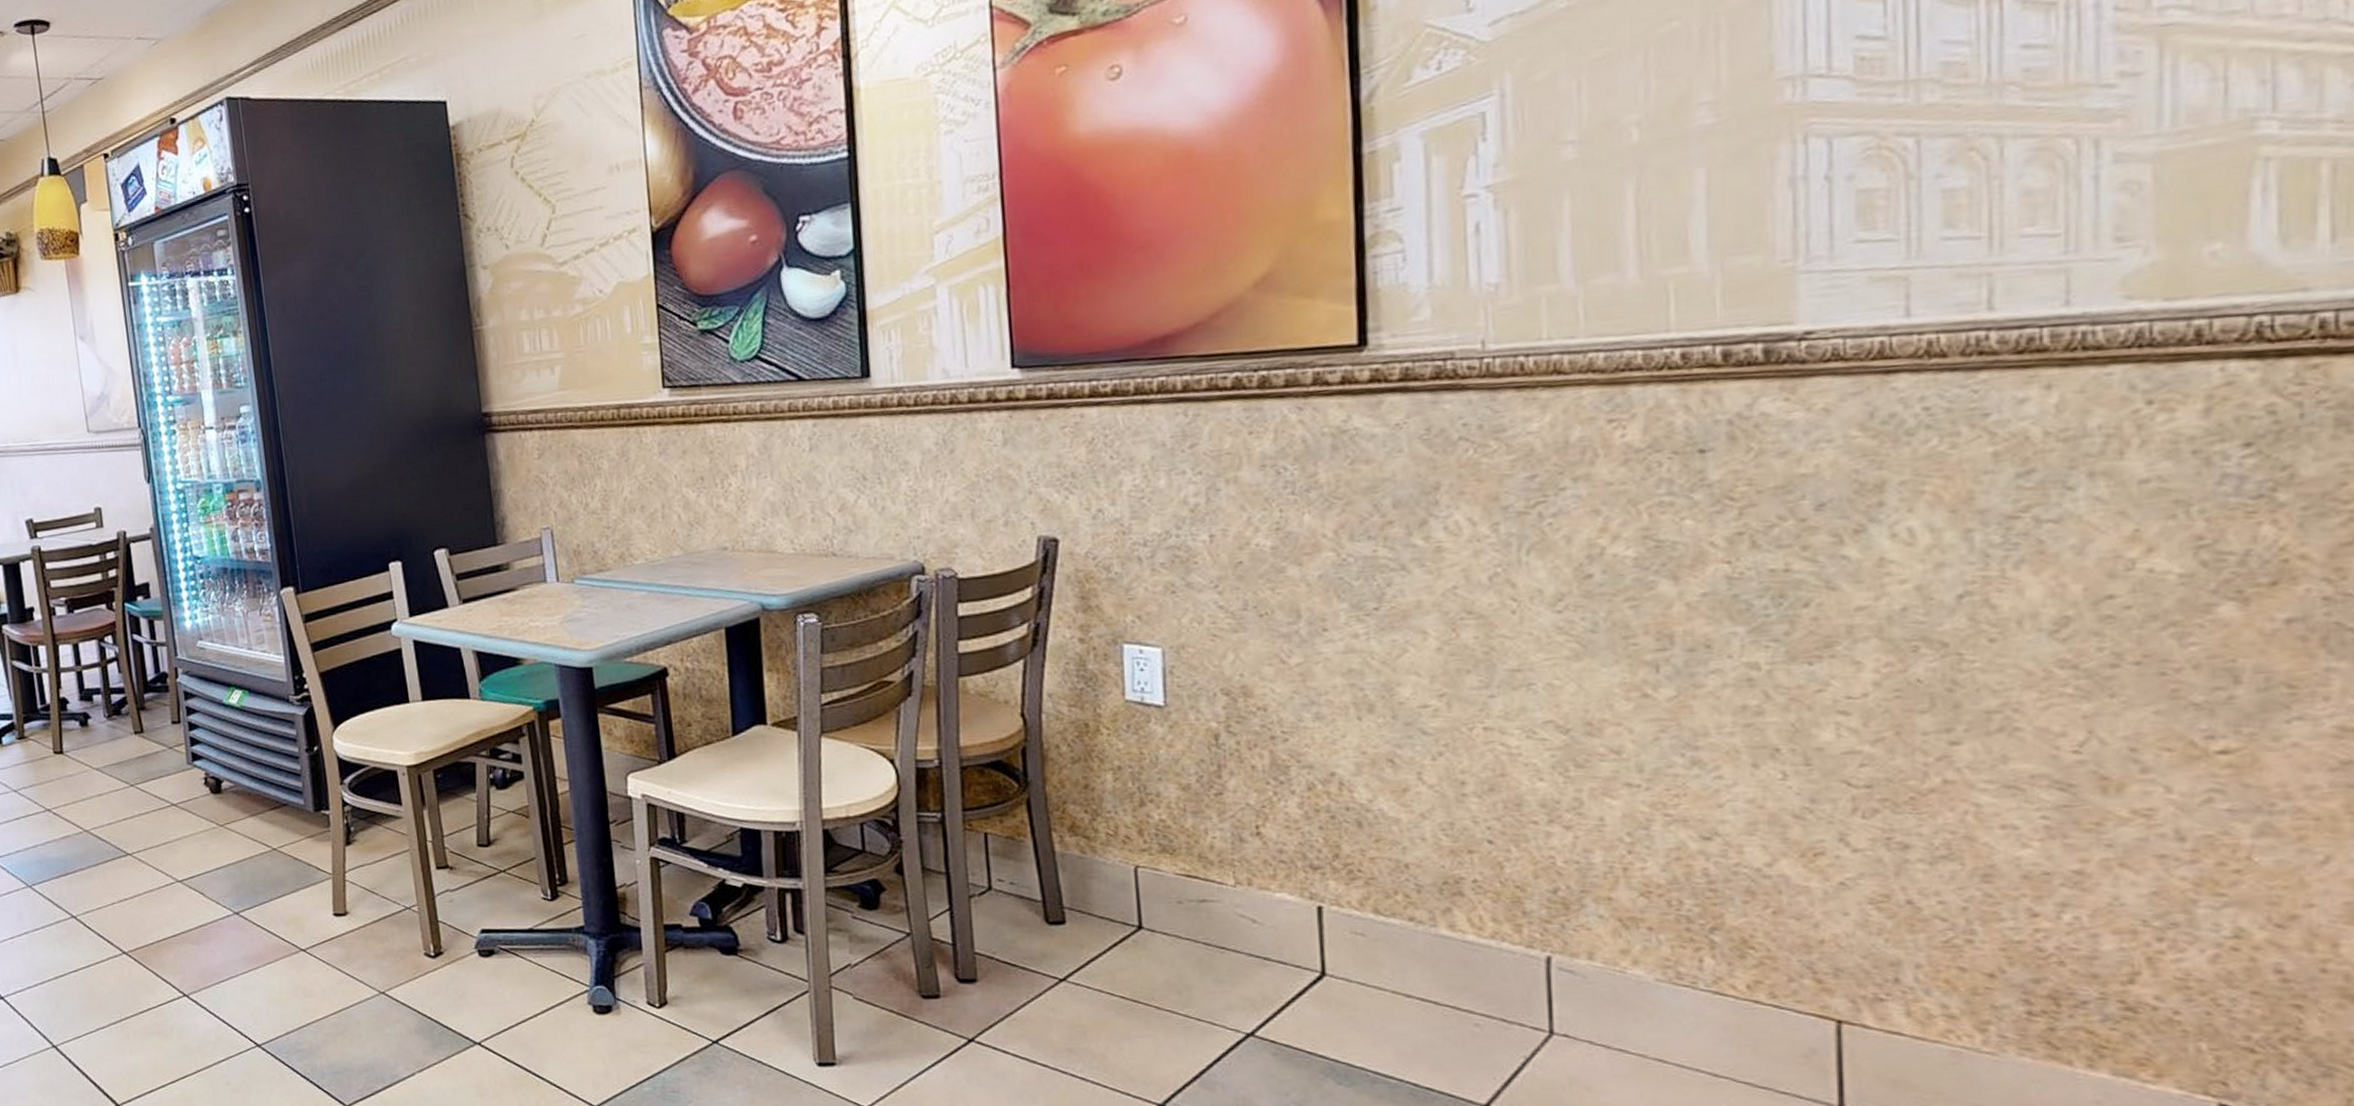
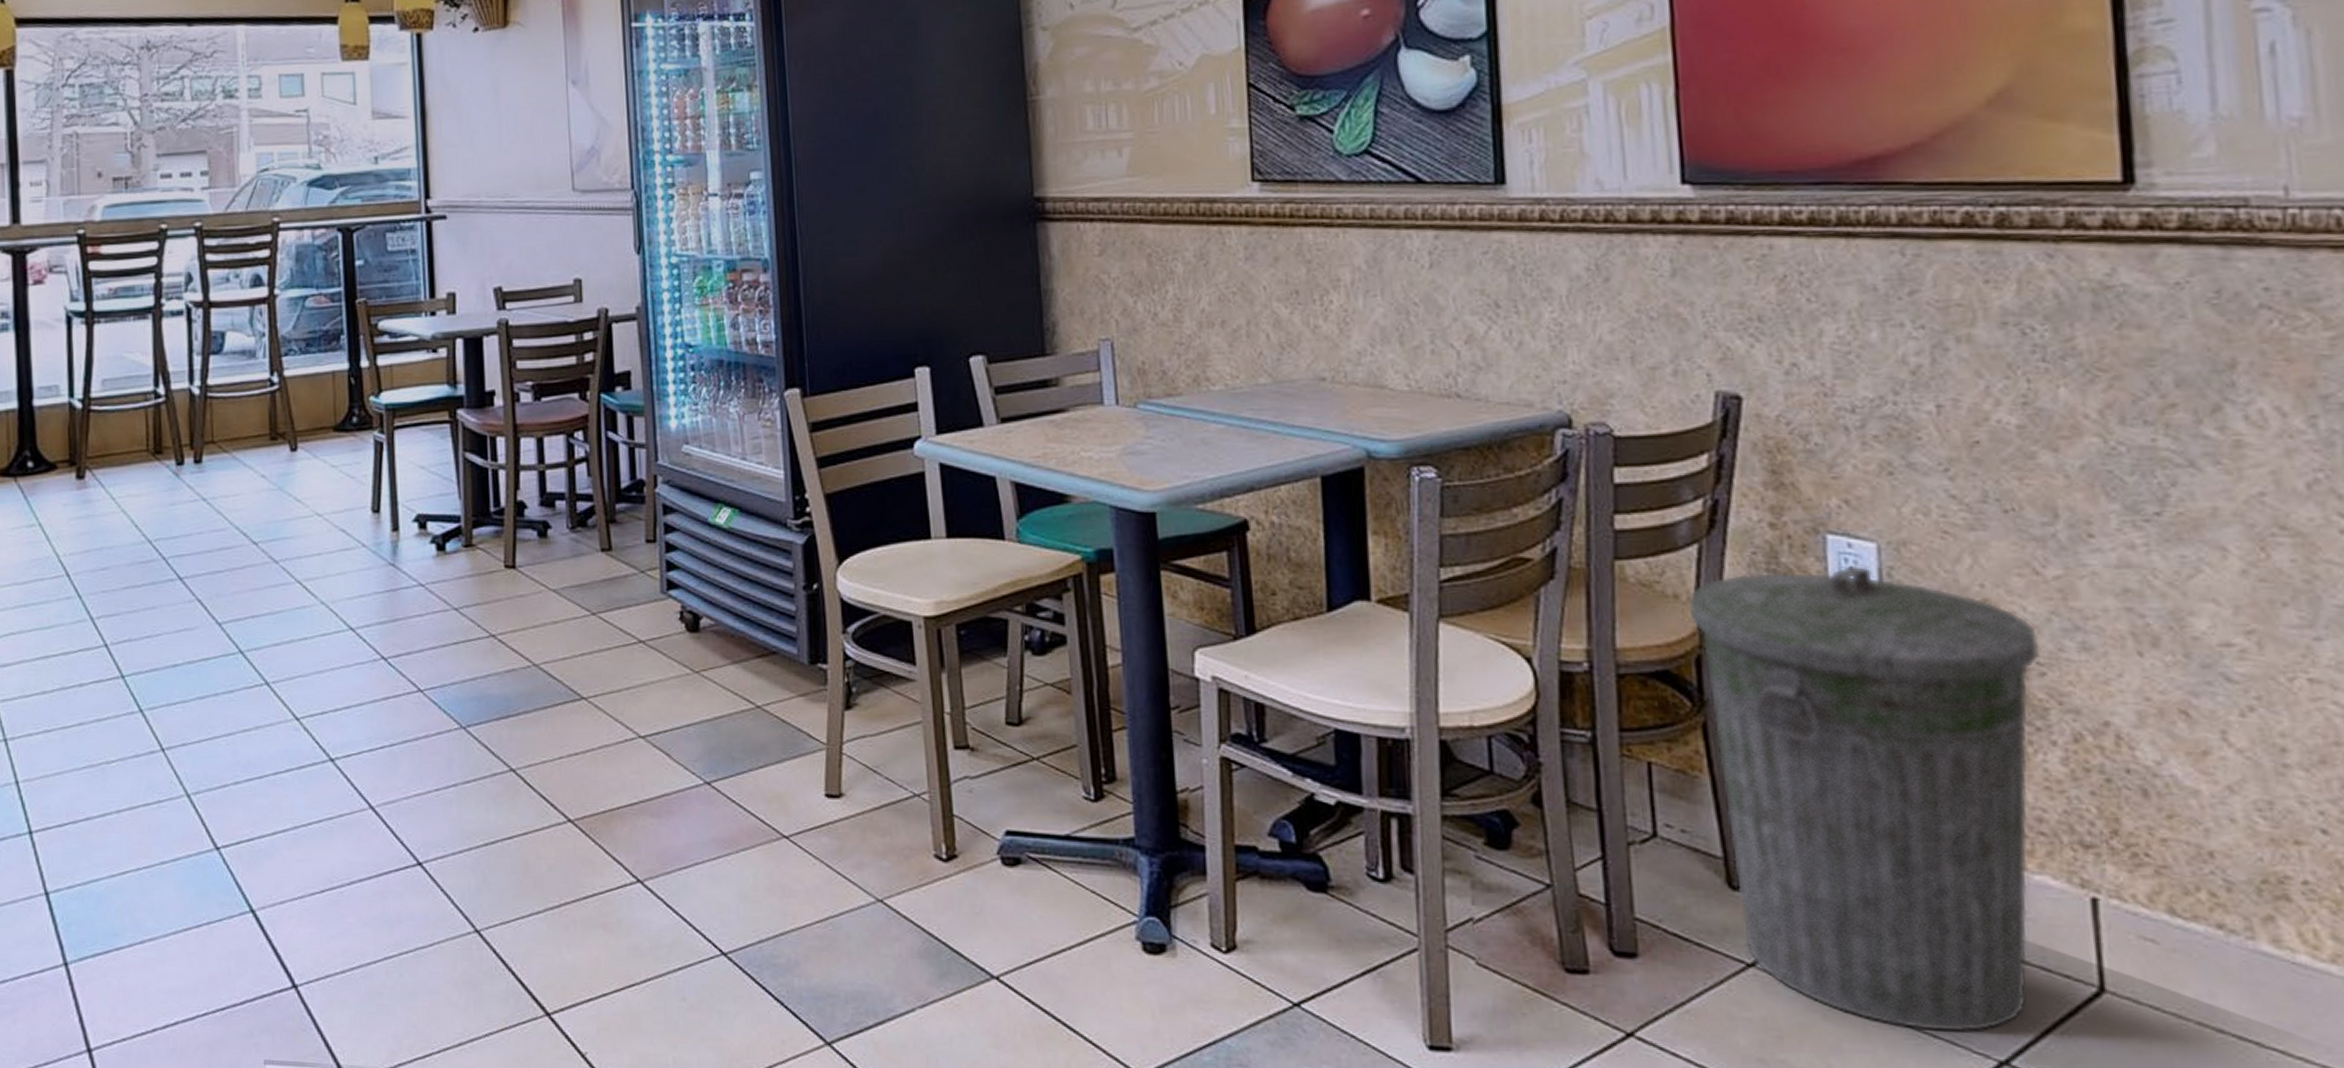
trash can: none [1016,666,1284,1016] -> present [1688,565,2040,1032]

